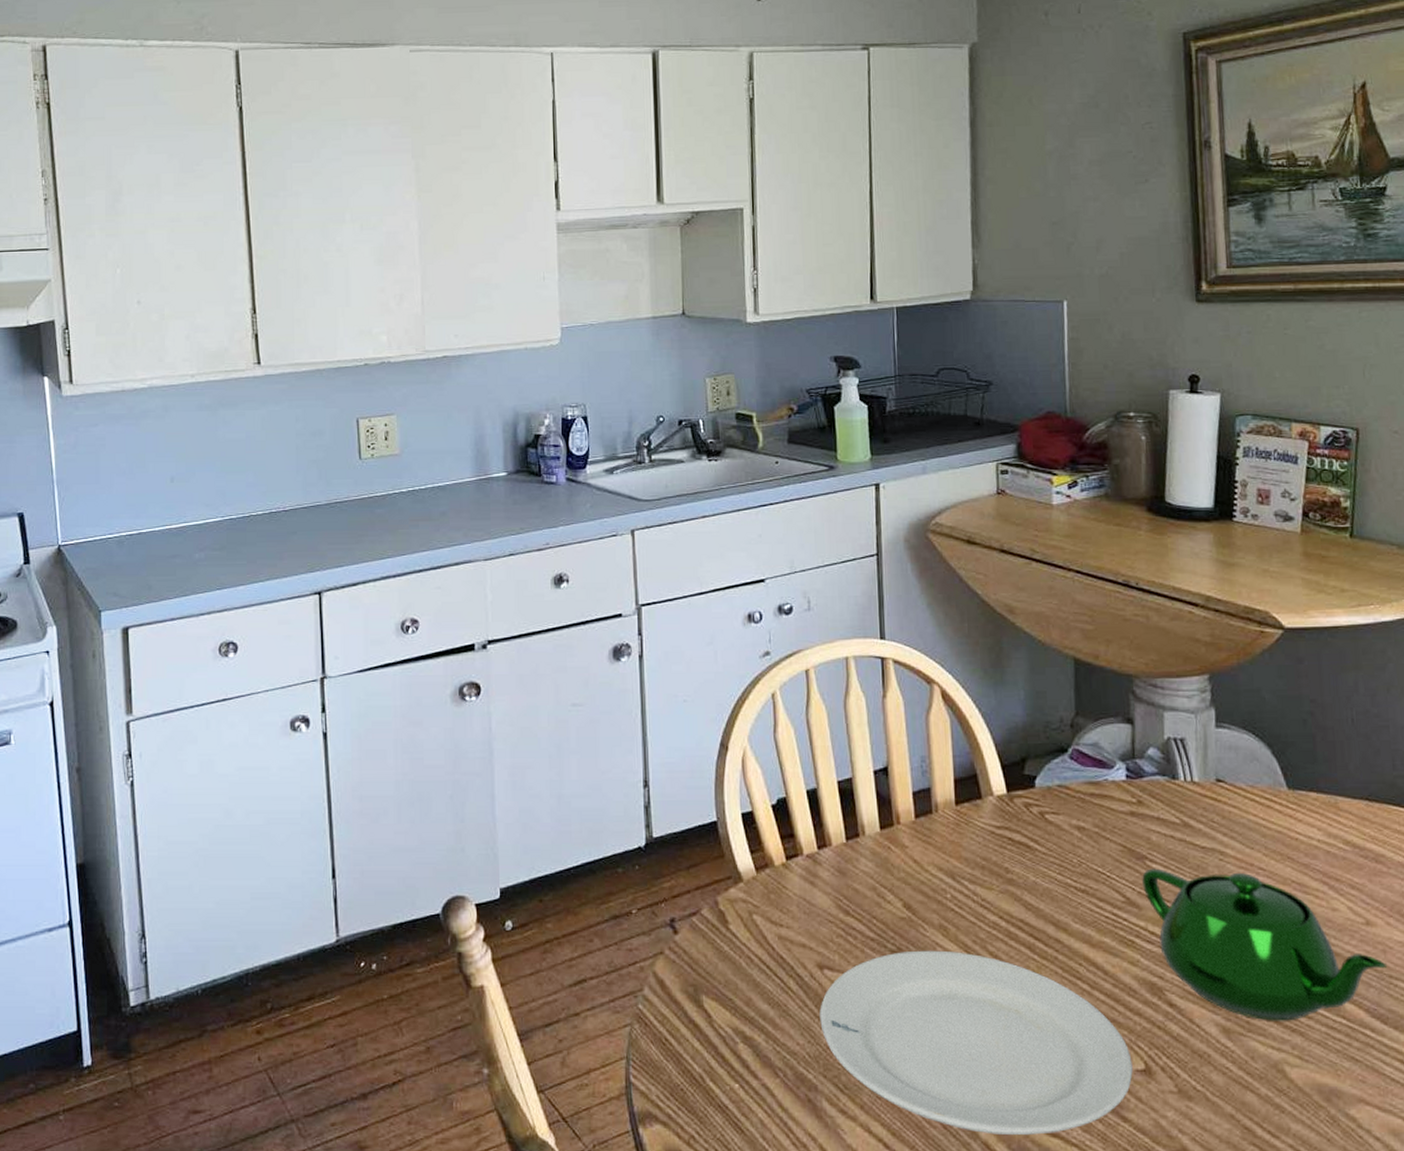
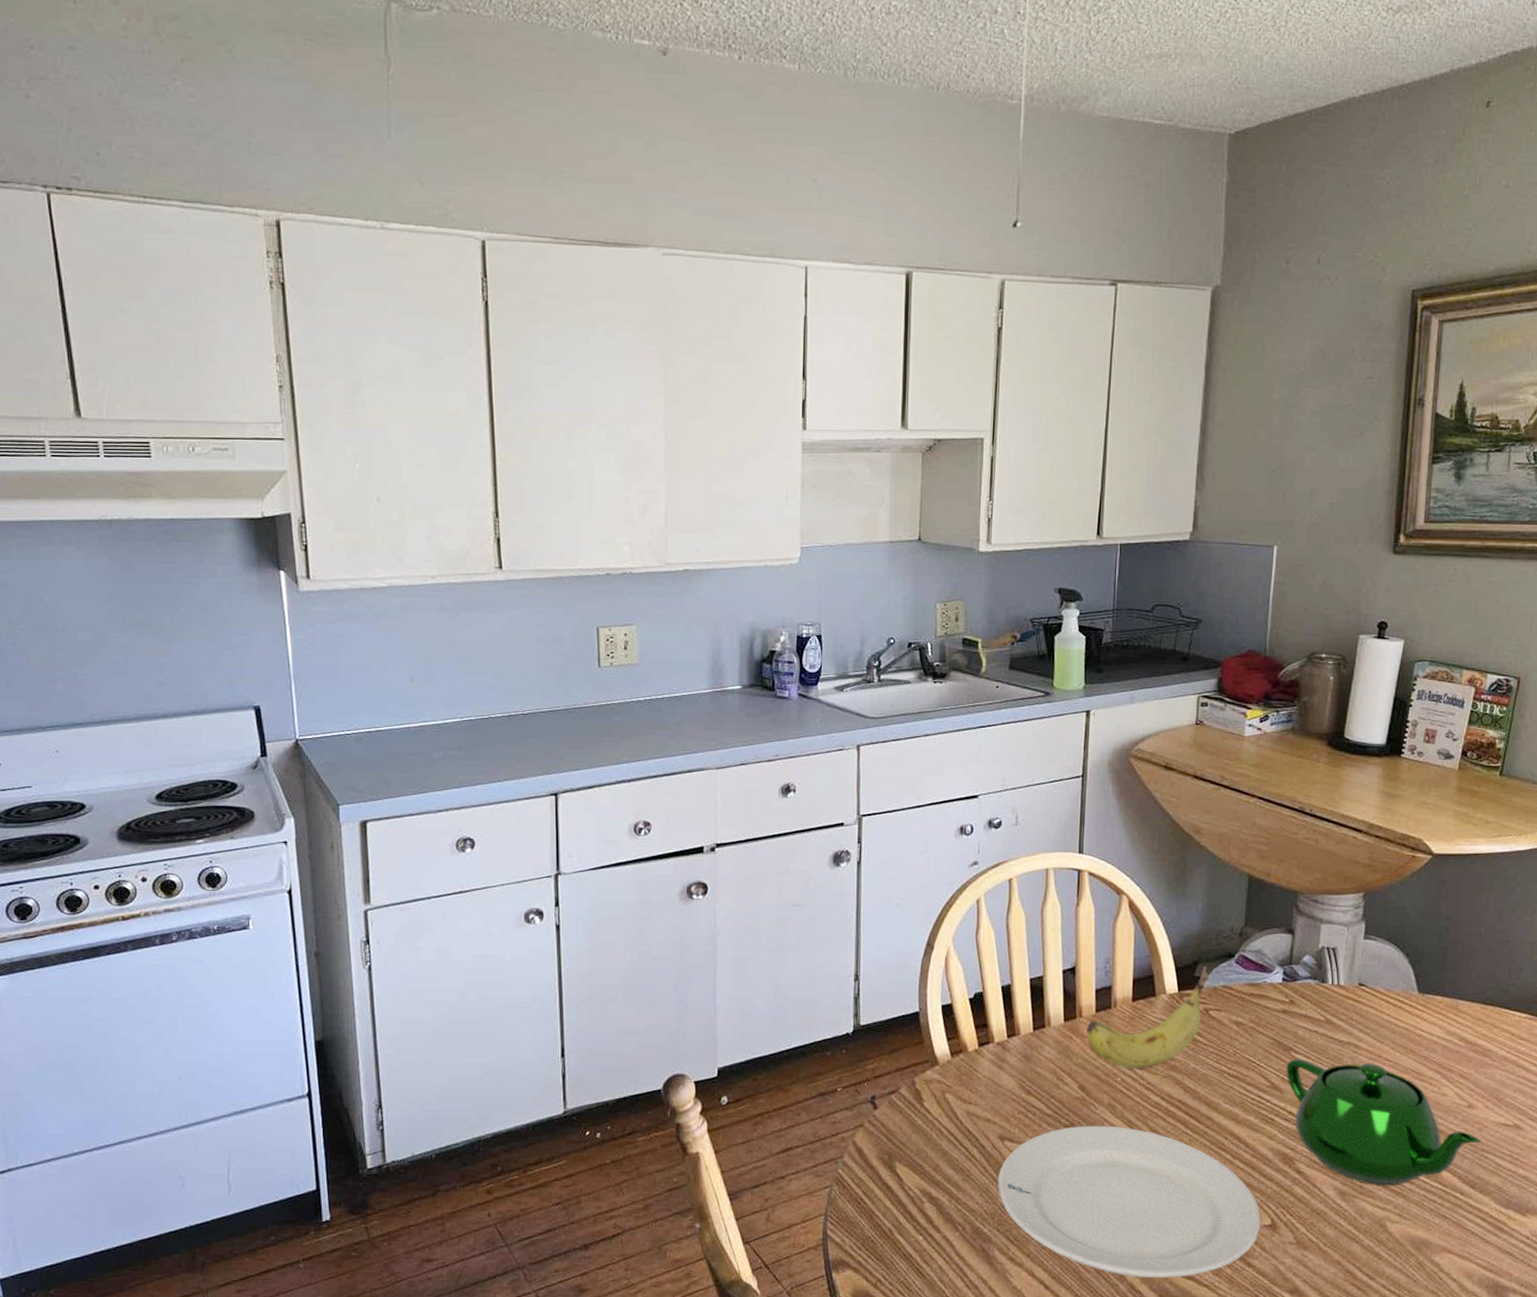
fruit: none [906,762,1041,883] -> present [1086,966,1209,1068]

